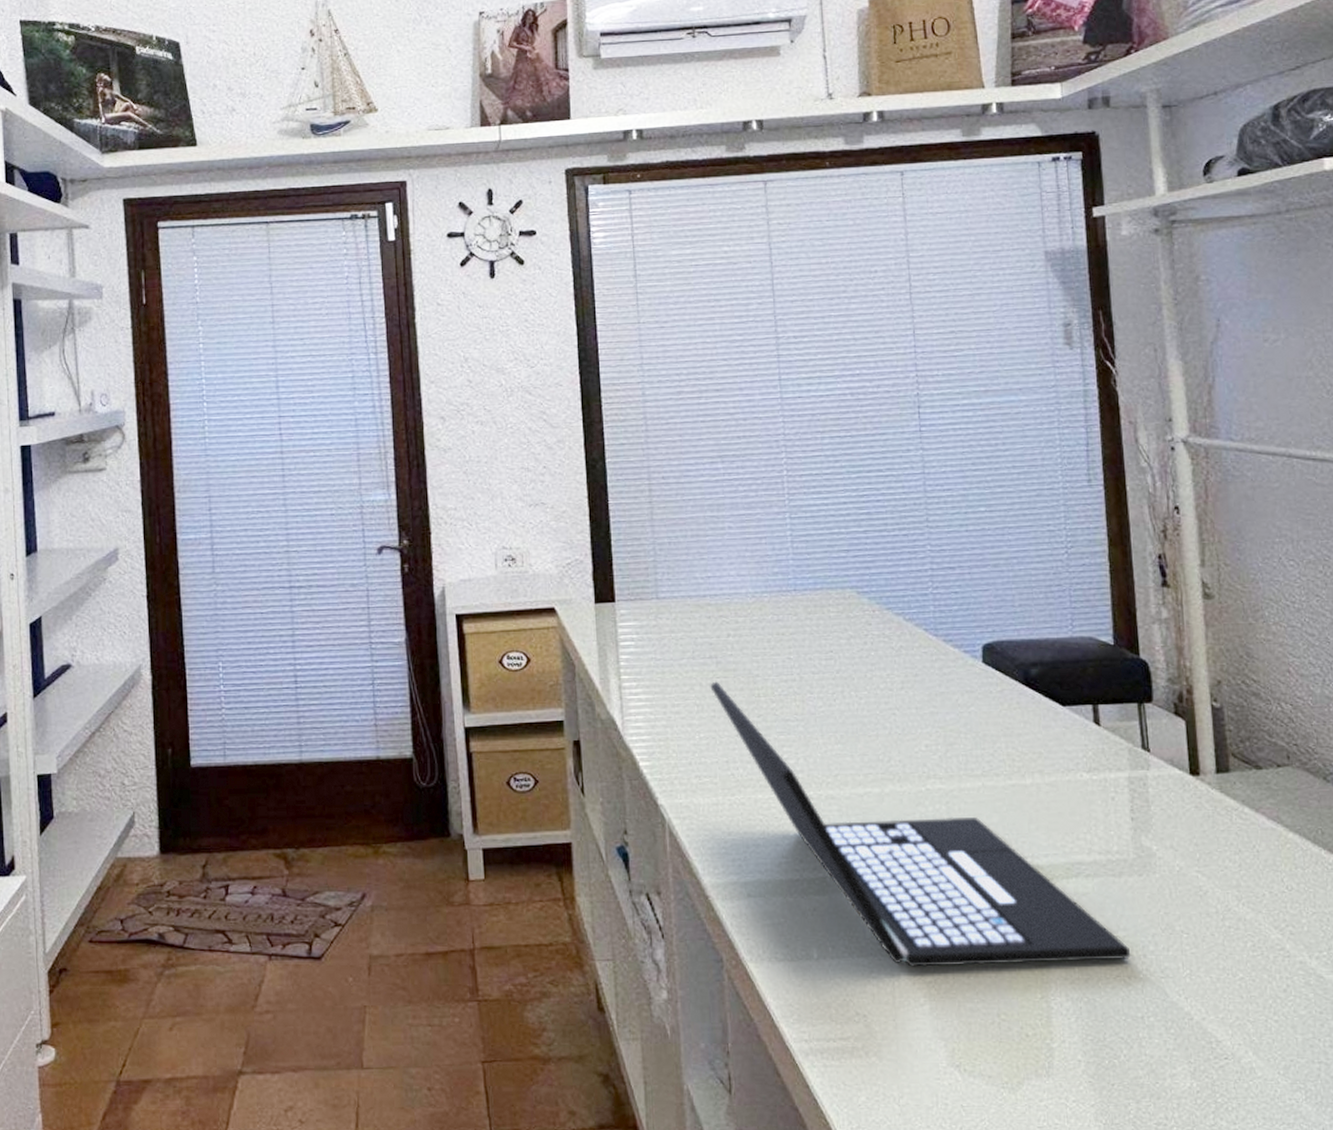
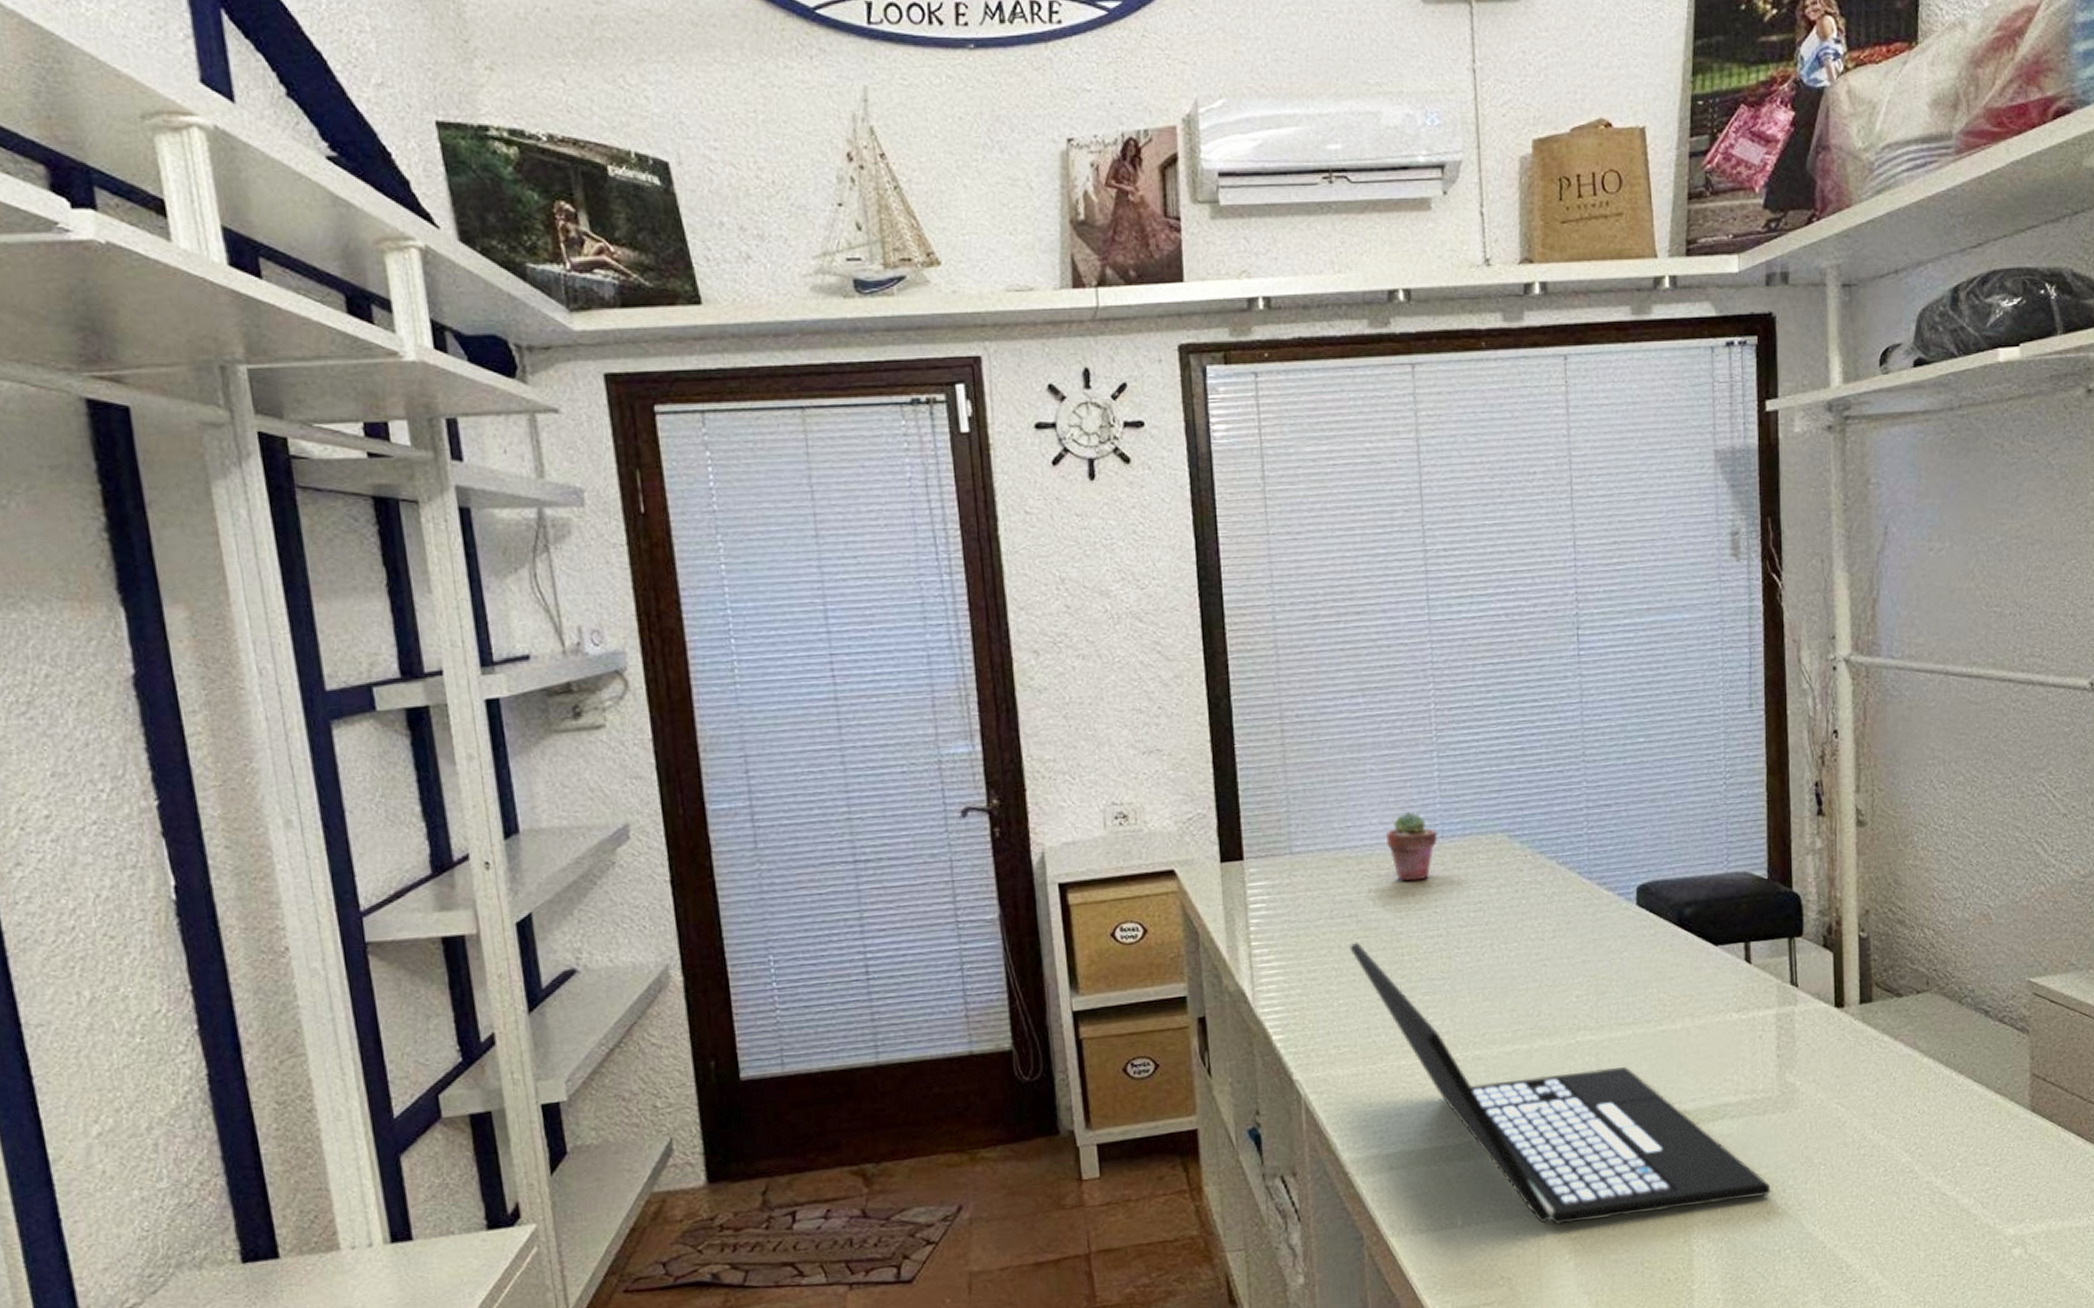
potted succulent: none [742,565,791,629] -> present [1385,811,1438,882]

